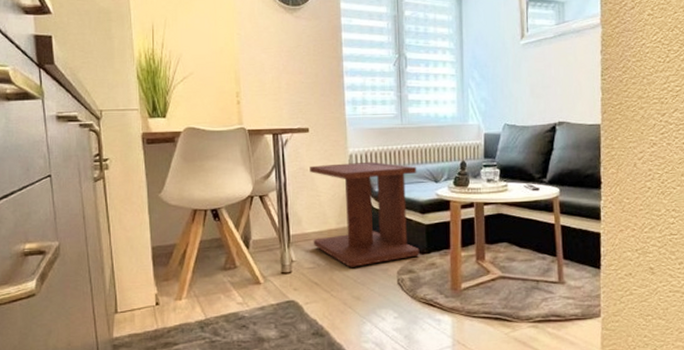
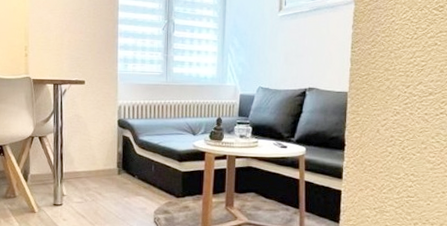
side table: present [310,161,420,267] -> none [82,113,178,205]

